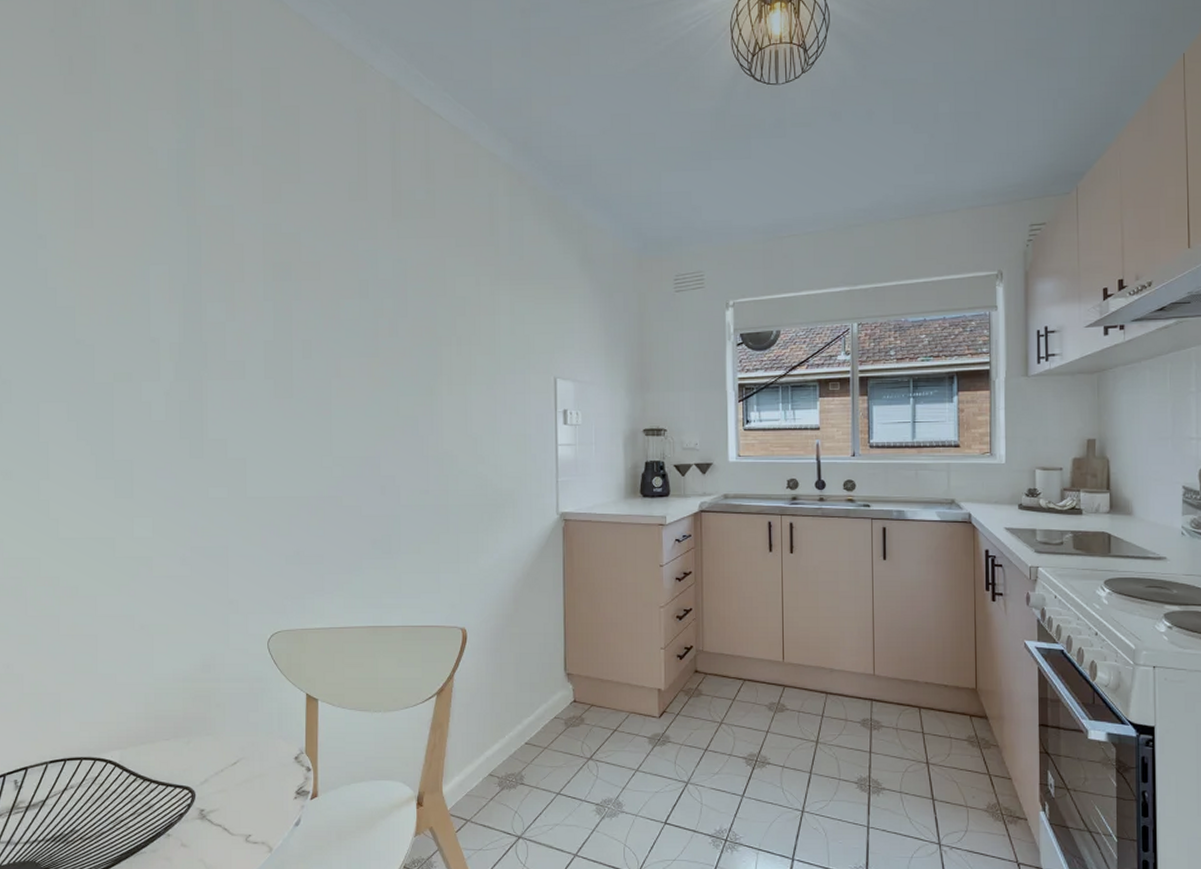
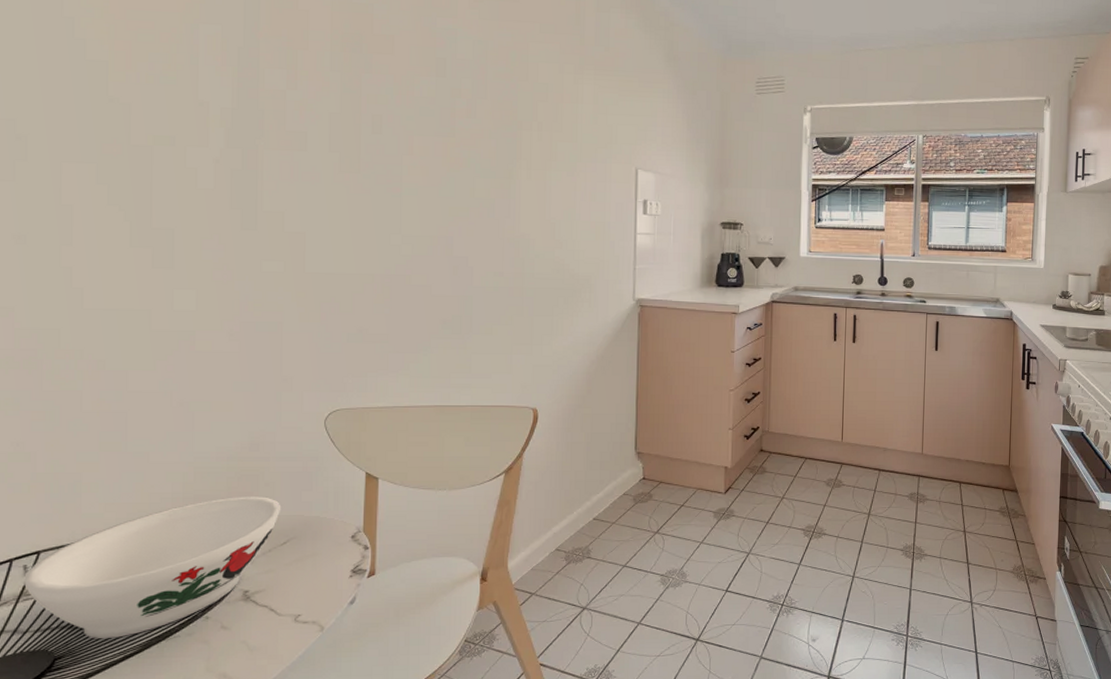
bowl: none [14,717,231,853] -> present [22,497,282,639]

